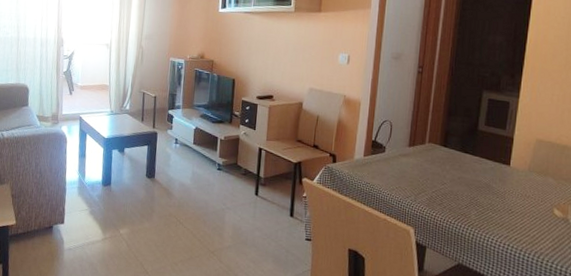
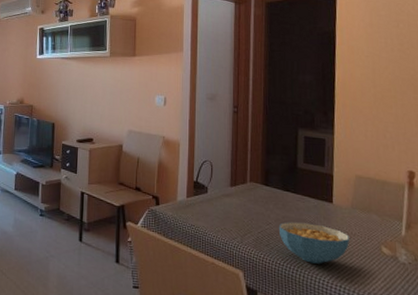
cereal bowl: none [453,182,524,224] -> present [278,222,350,264]

